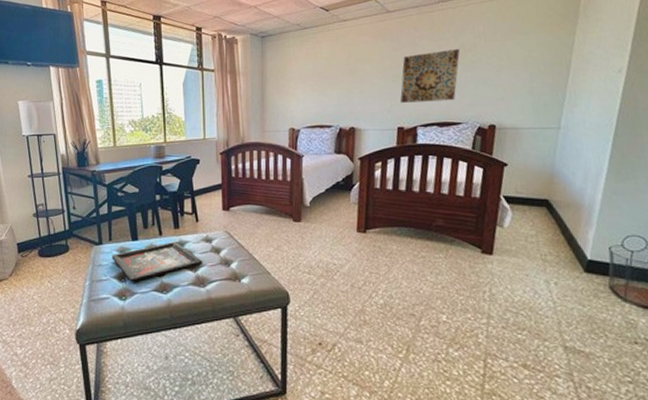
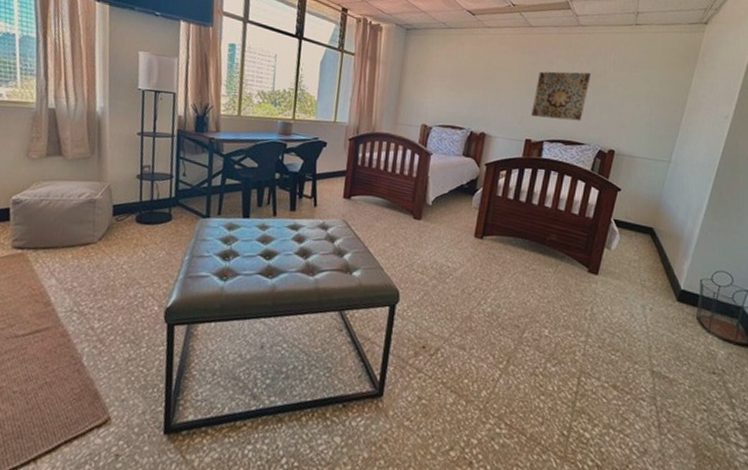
decorative tray: present [111,241,202,282] -> none [217,223,315,263]

